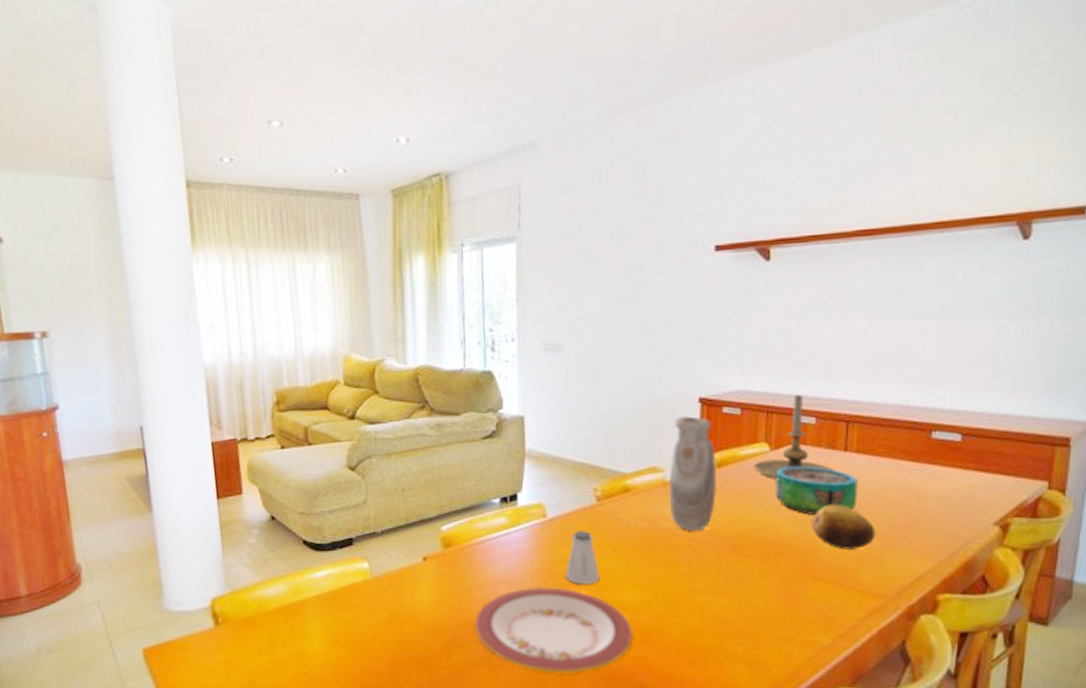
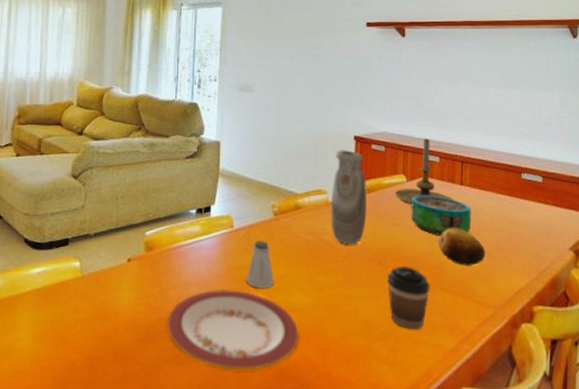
coffee cup: none [742,554,799,626] -> present [386,267,430,330]

